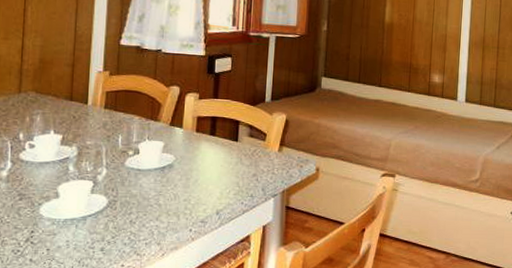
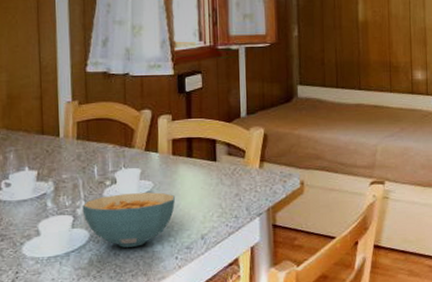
cereal bowl: none [103,164,196,216] -> present [82,192,176,248]

